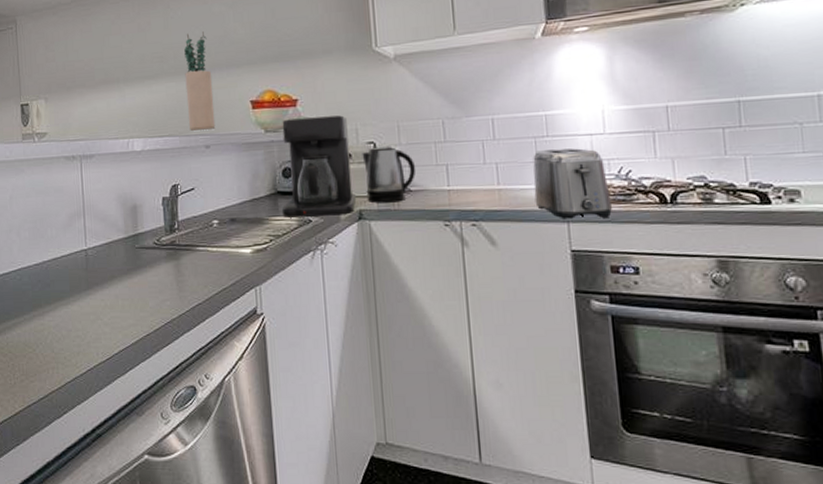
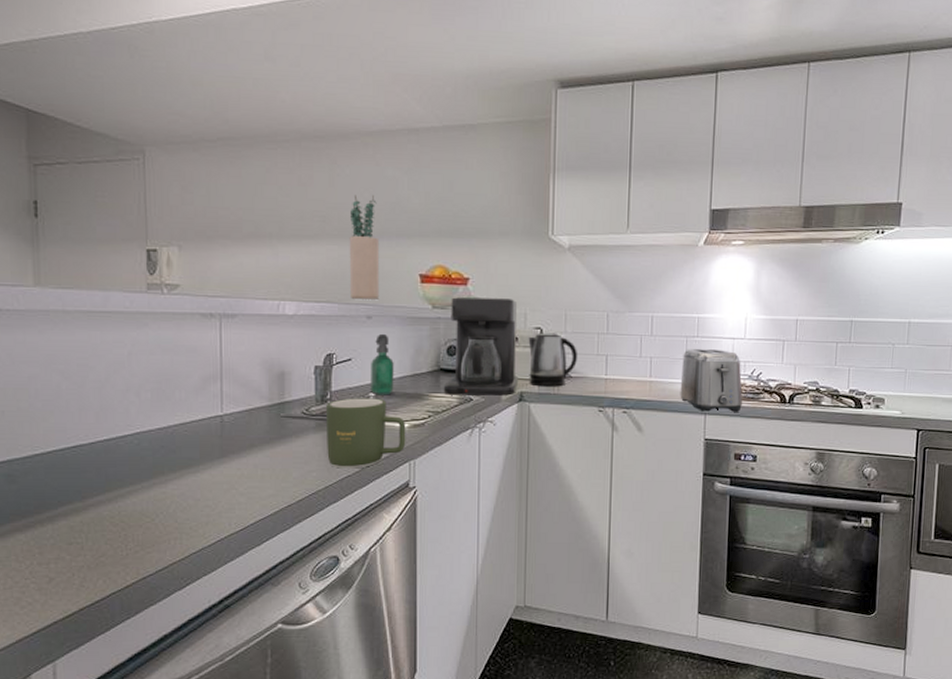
mug: none [174,225,251,297] -> present [325,398,406,469]
soap dispenser: none [212,161,235,222] -> present [371,333,394,395]

